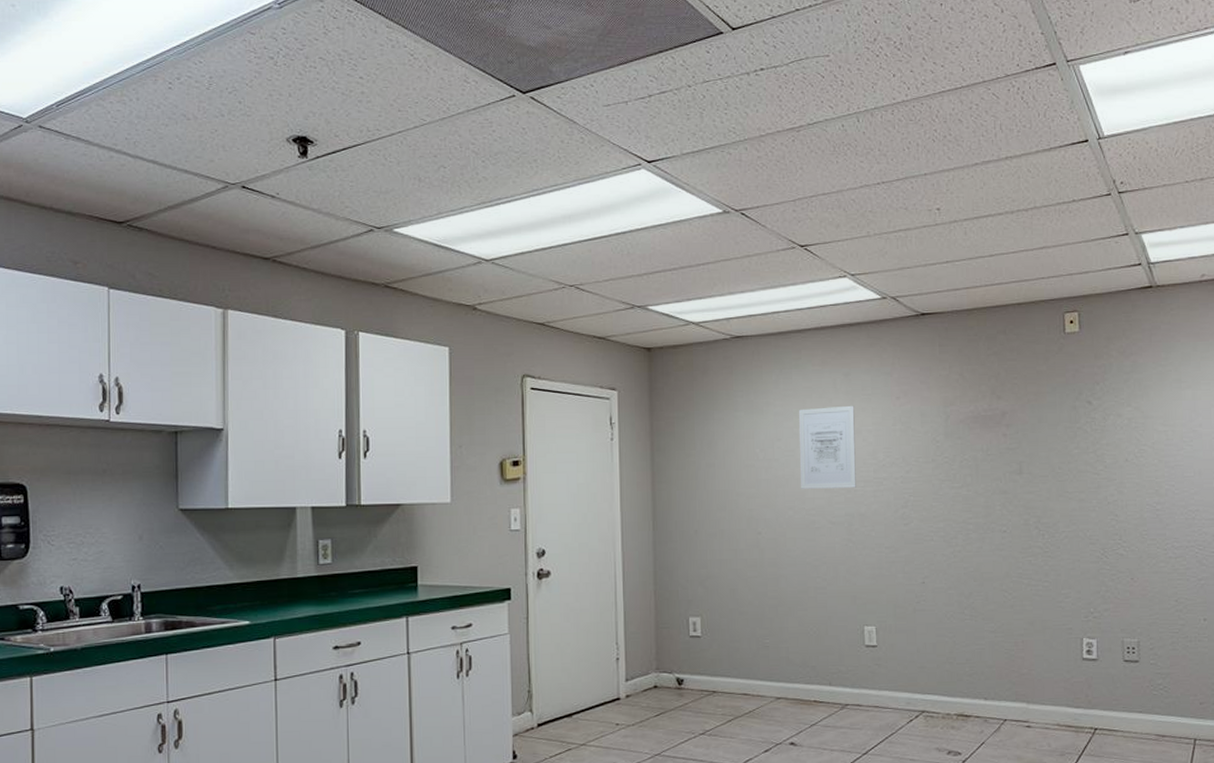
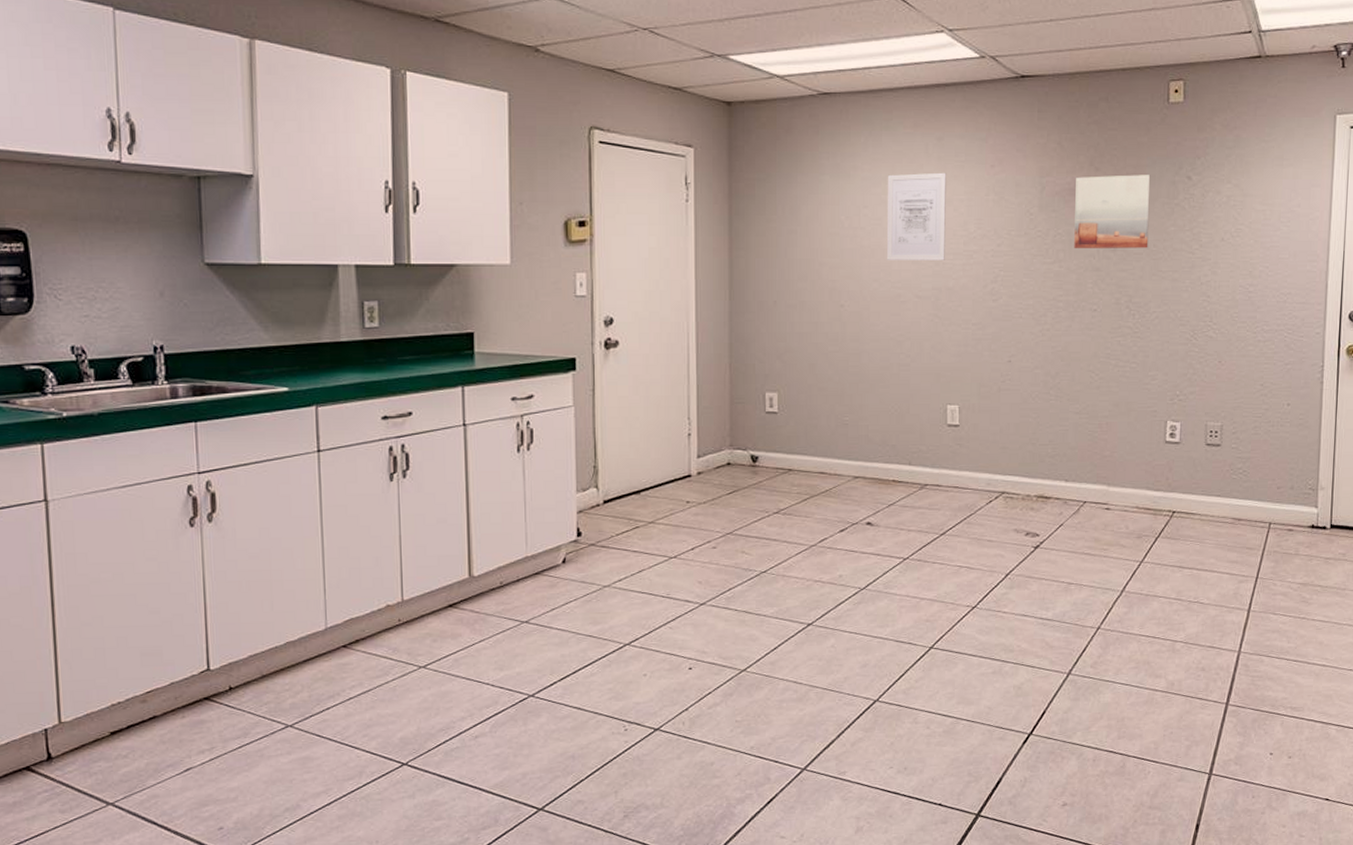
wall art: none [979,401,1053,474] -> present [1074,175,1151,249]

